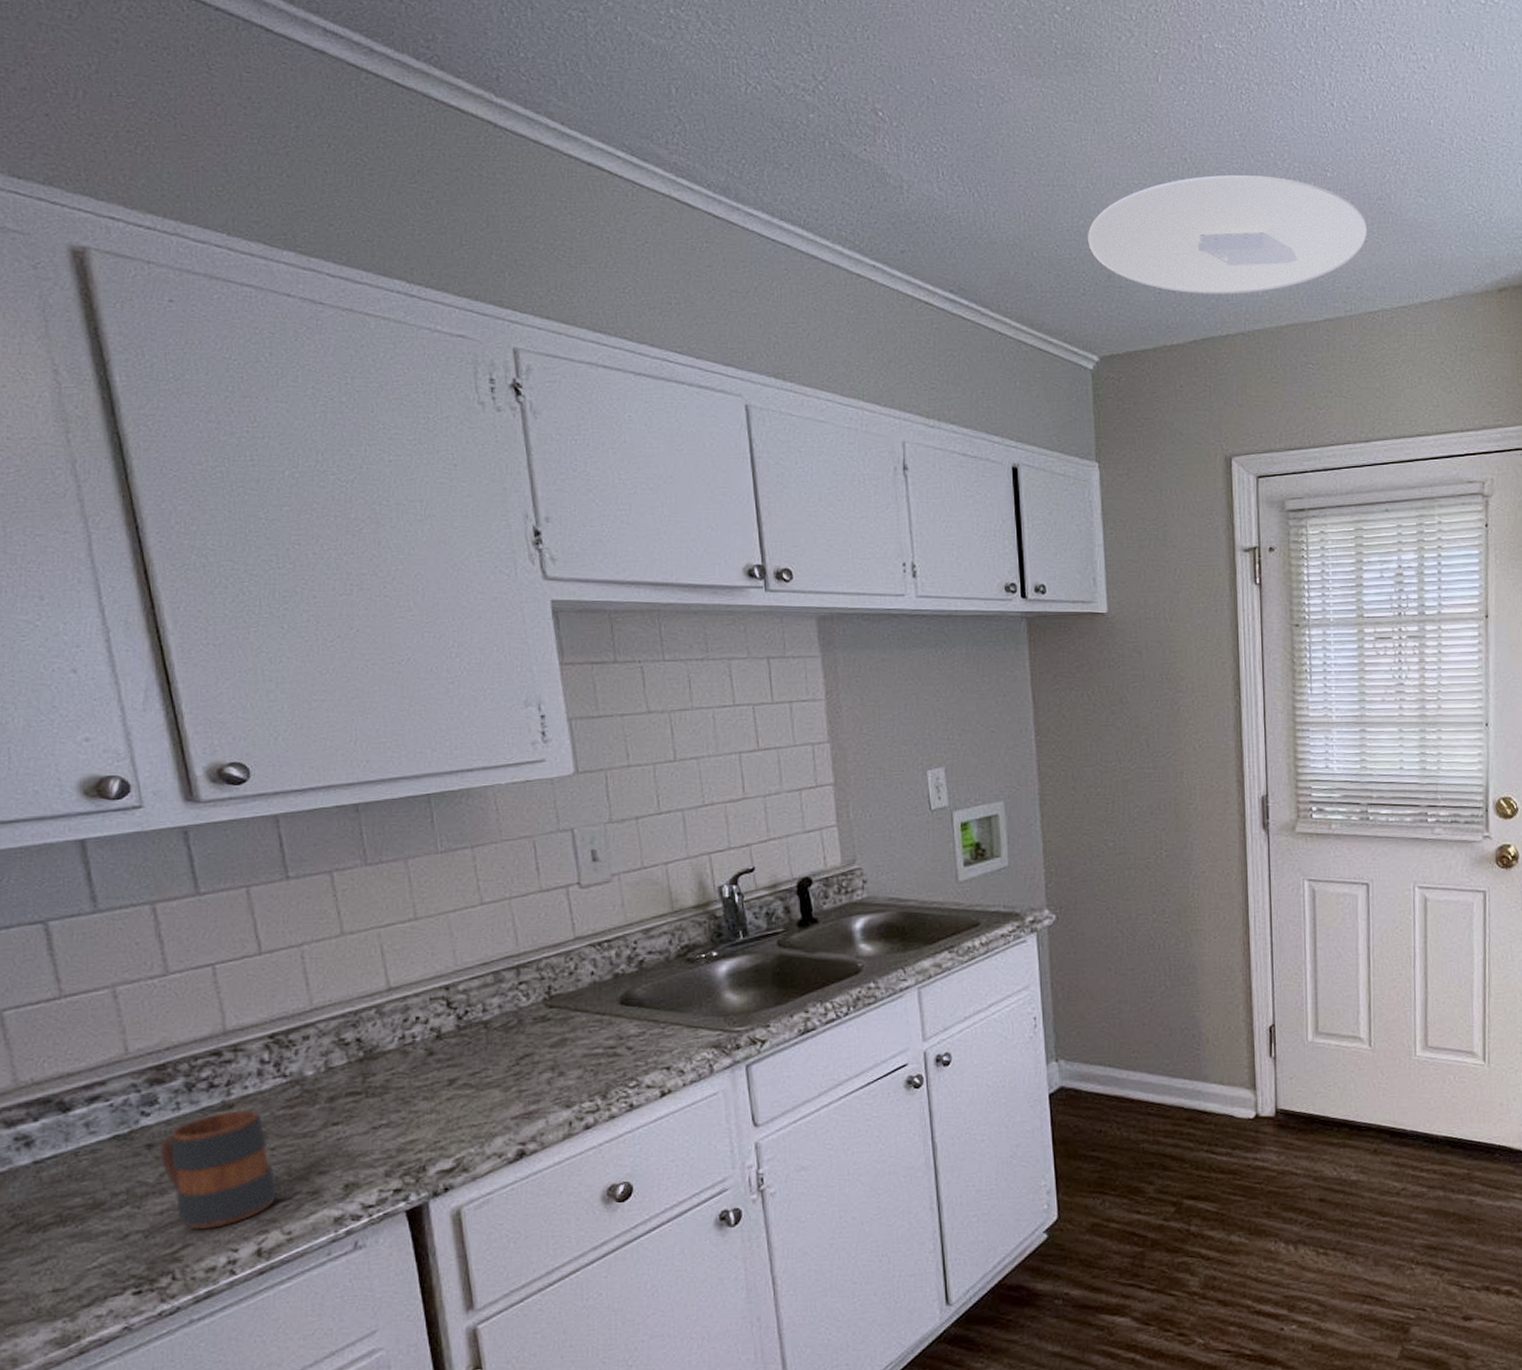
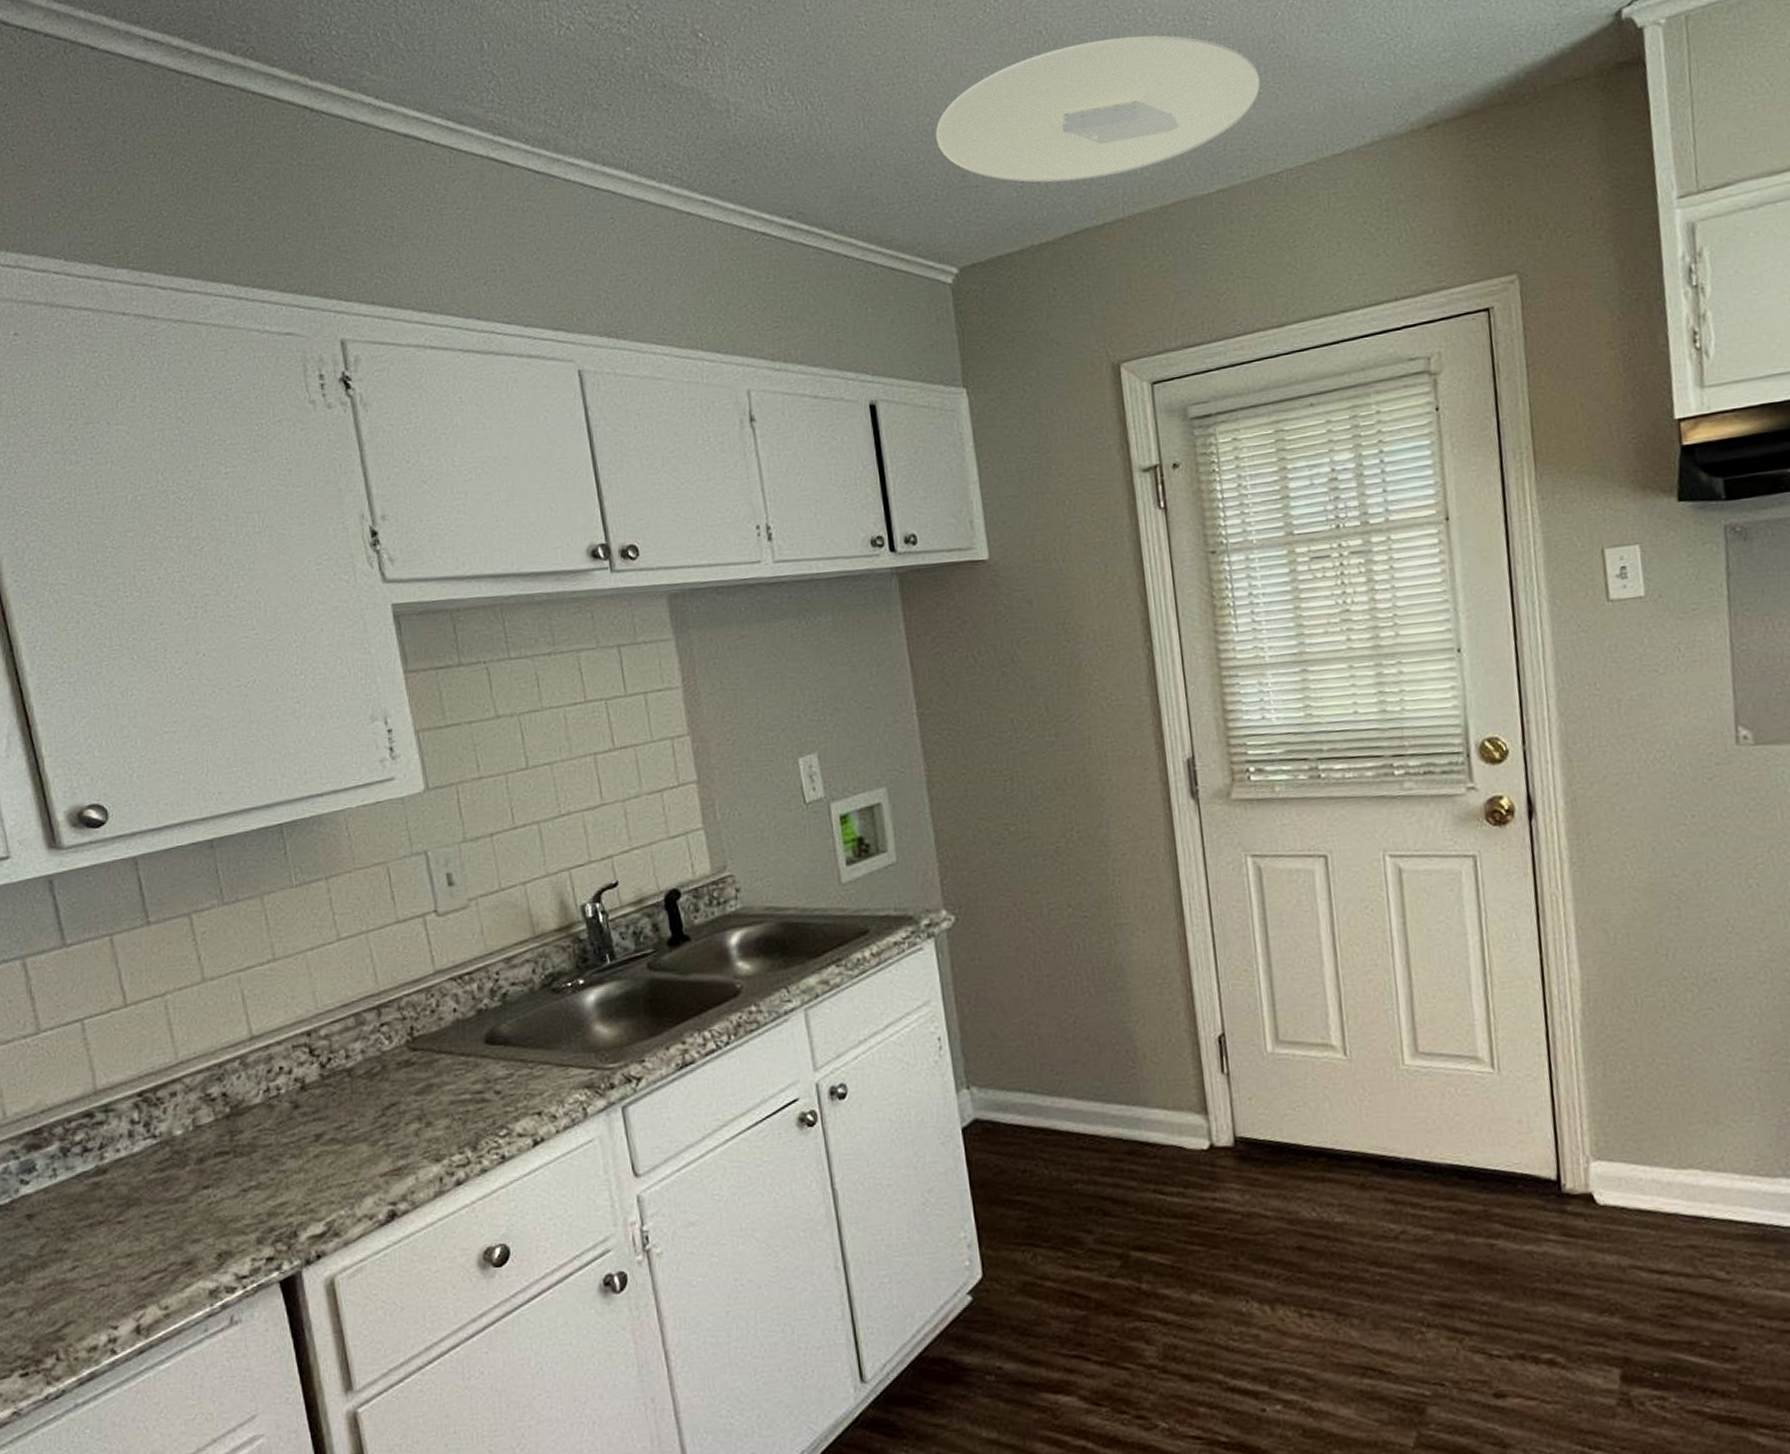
mug: present [159,1110,278,1229] -> none [39,1175,153,1305]

